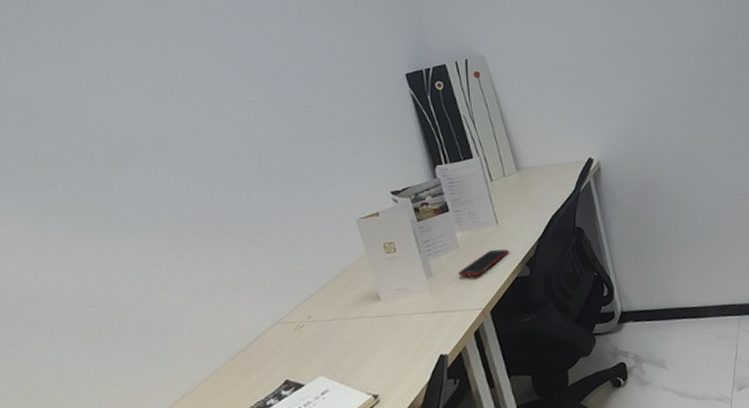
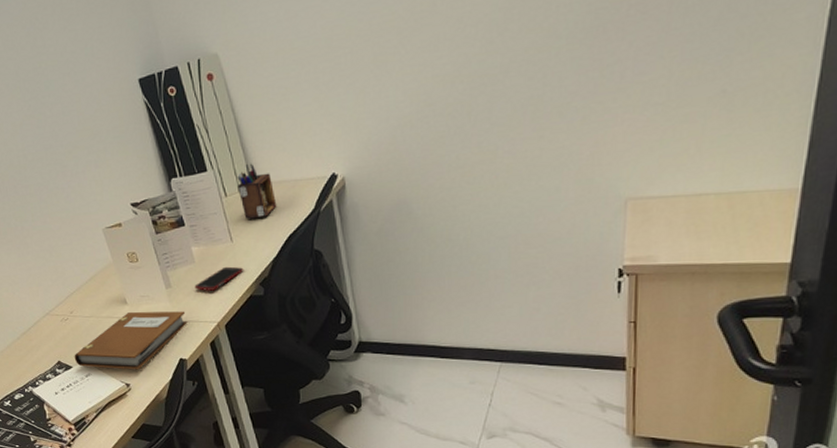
notebook: none [308,301,450,383] -> present [74,311,188,370]
desk organizer: none [502,150,541,202] -> present [237,163,277,219]

